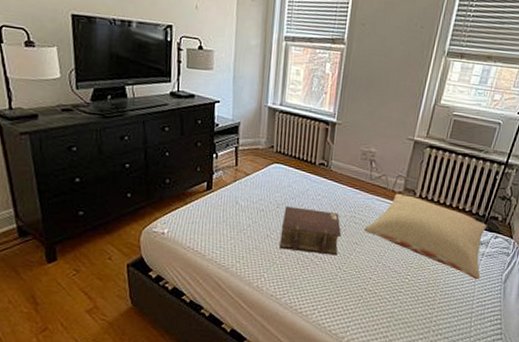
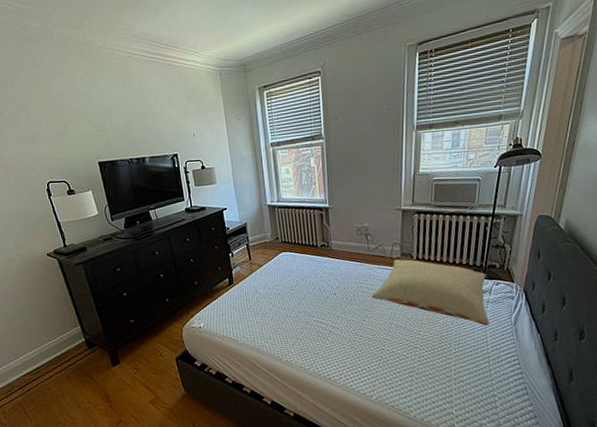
bible: present [279,206,342,256] -> none [298,286,353,326]

